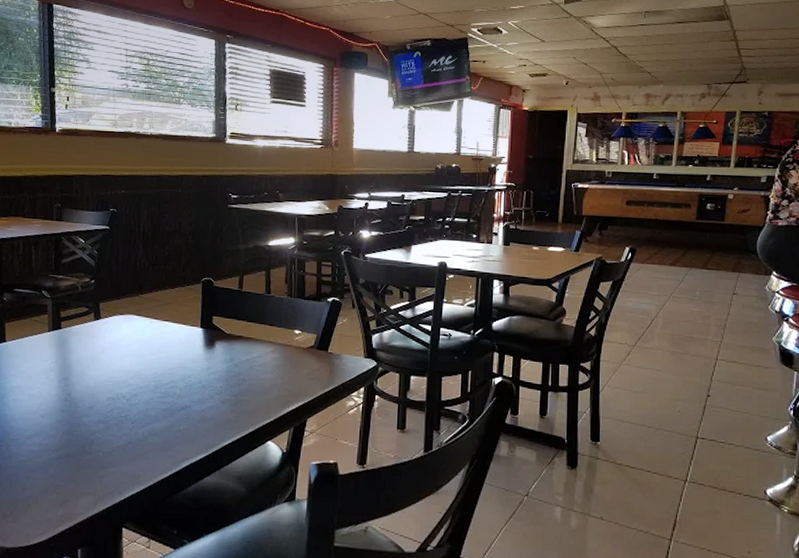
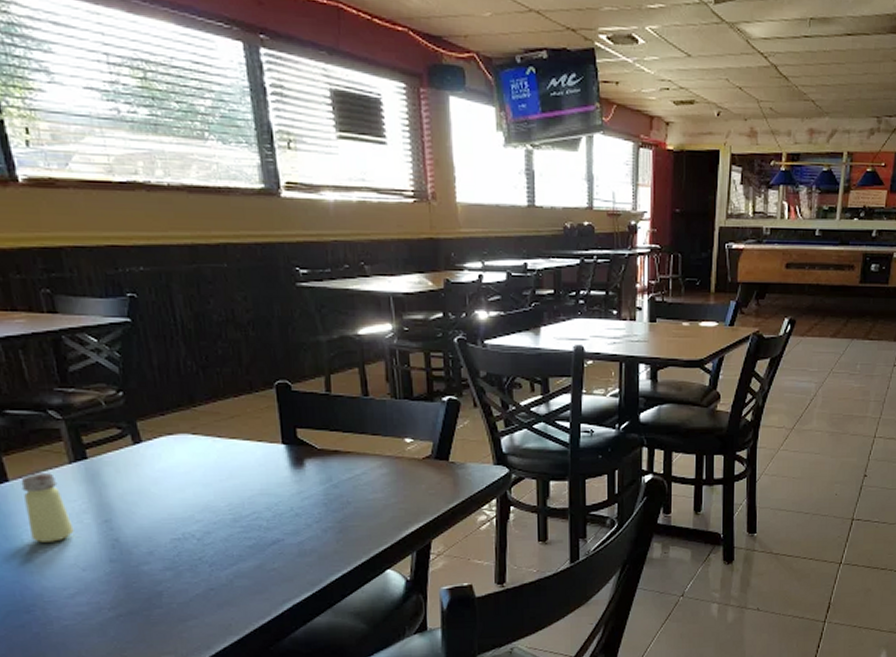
saltshaker: none [12,337,42,392] -> present [21,473,74,543]

